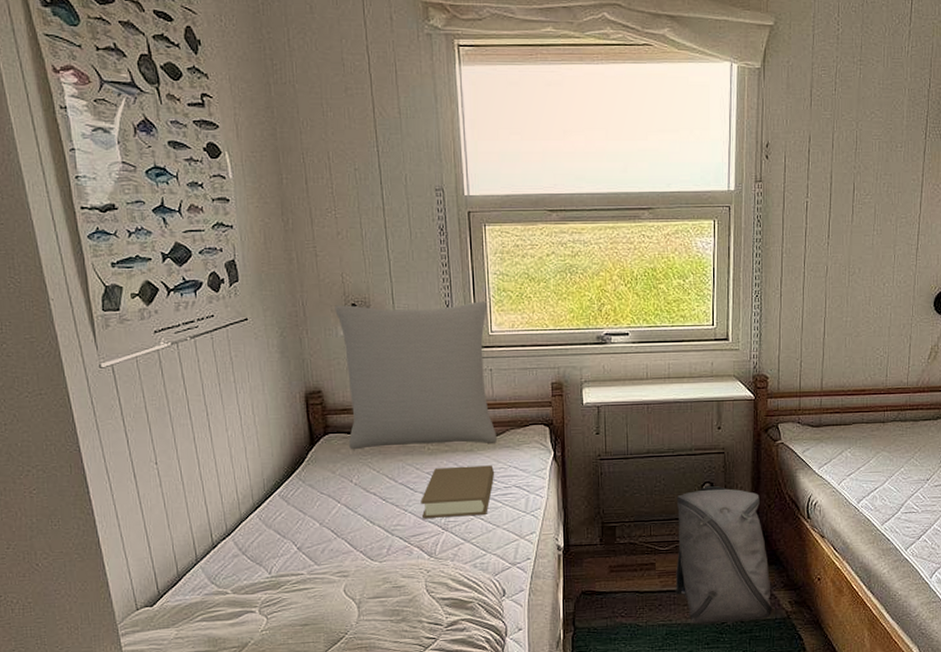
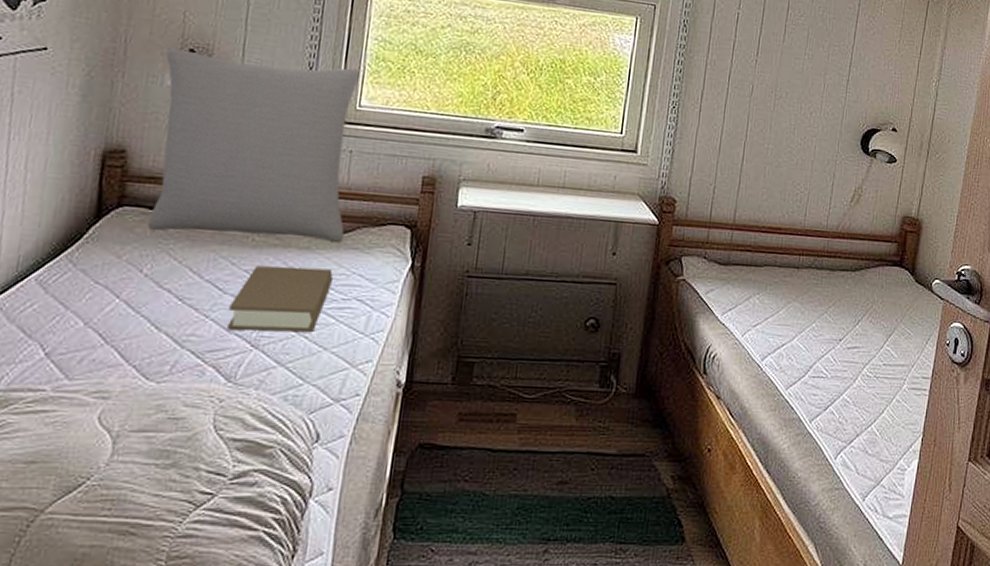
backpack: present [675,486,773,625] -> none [536,323,653,501]

